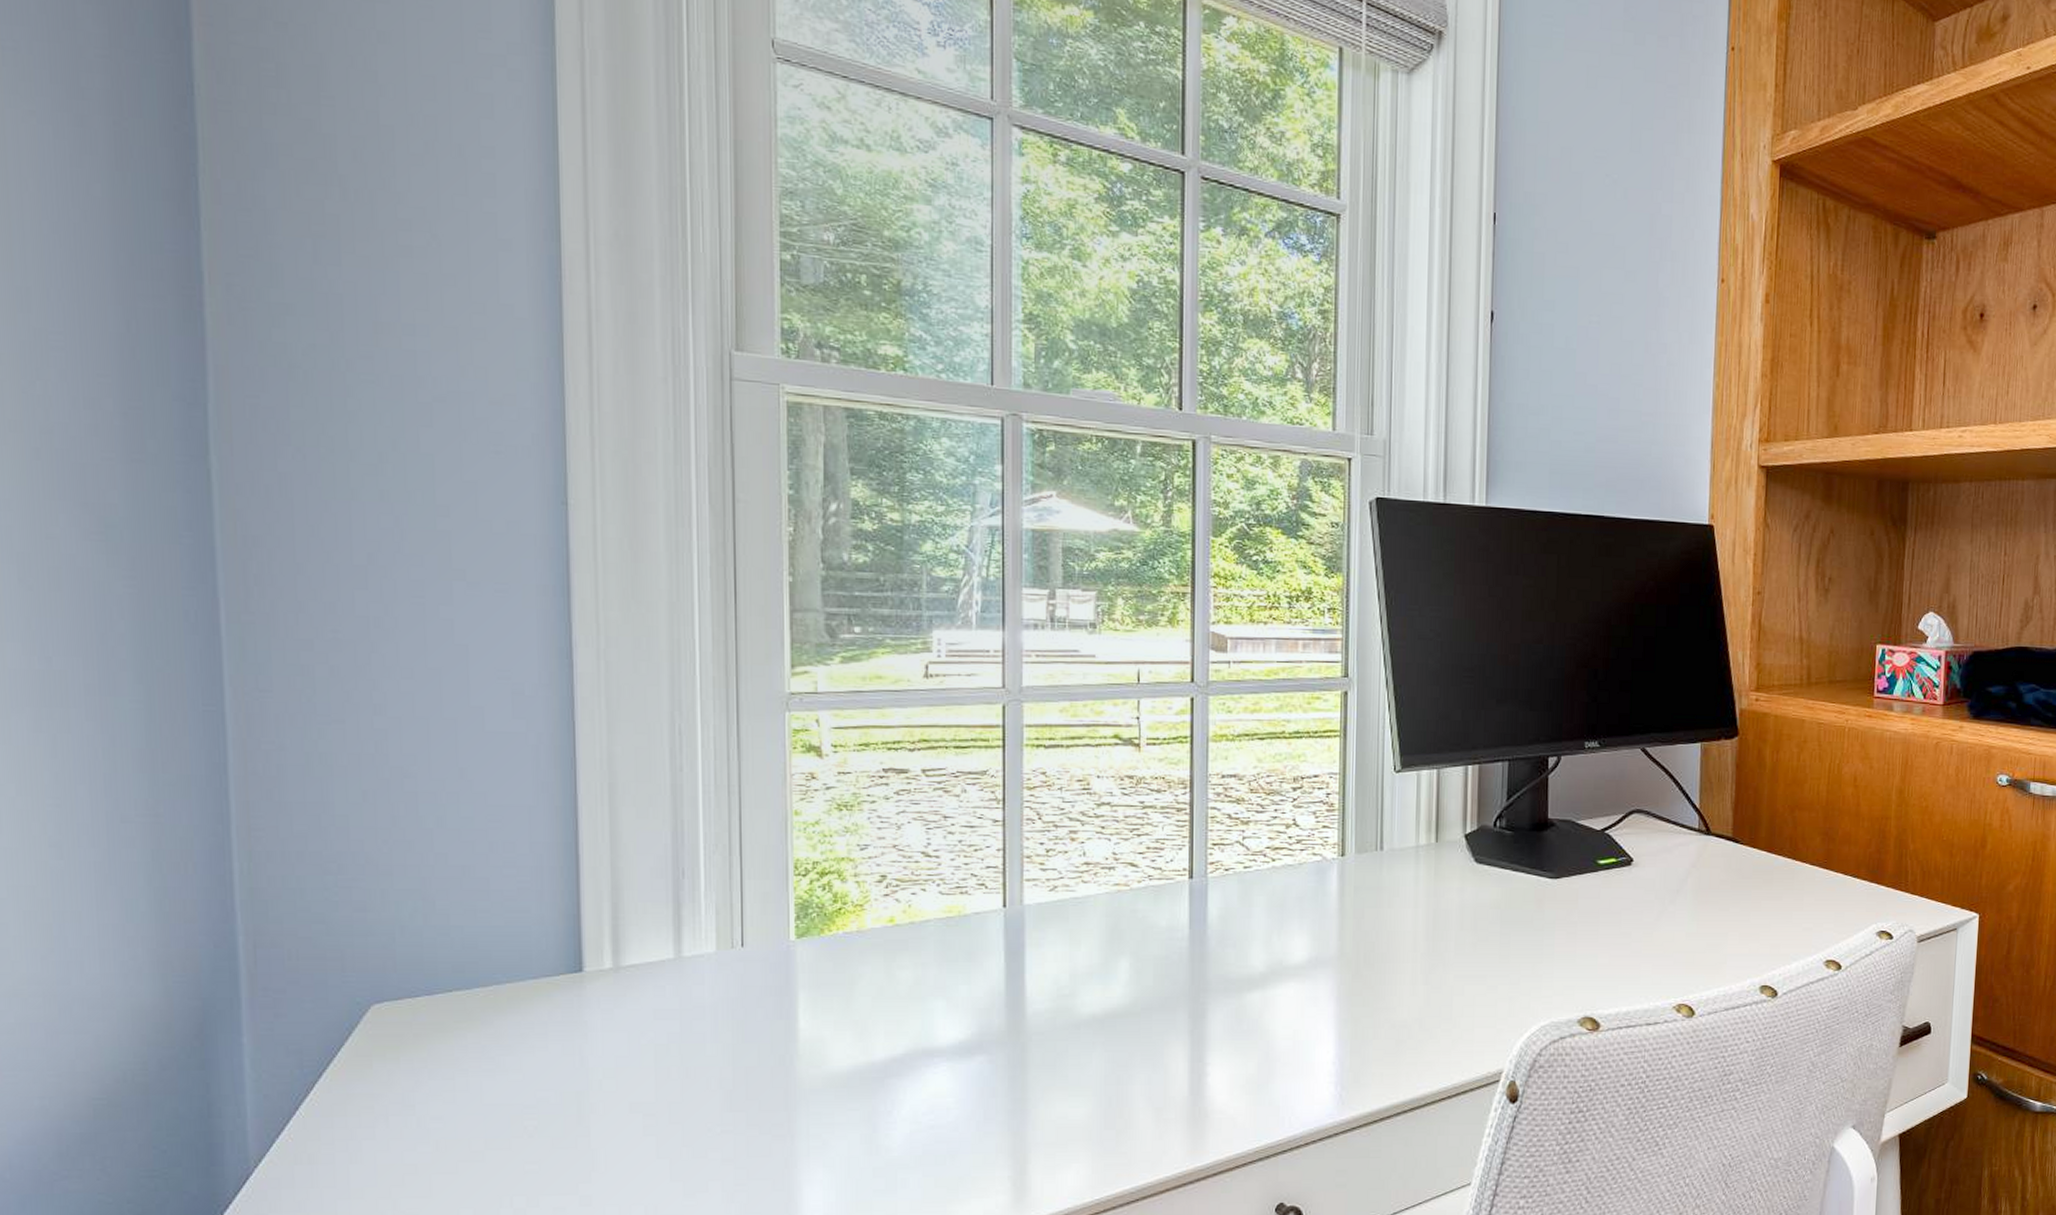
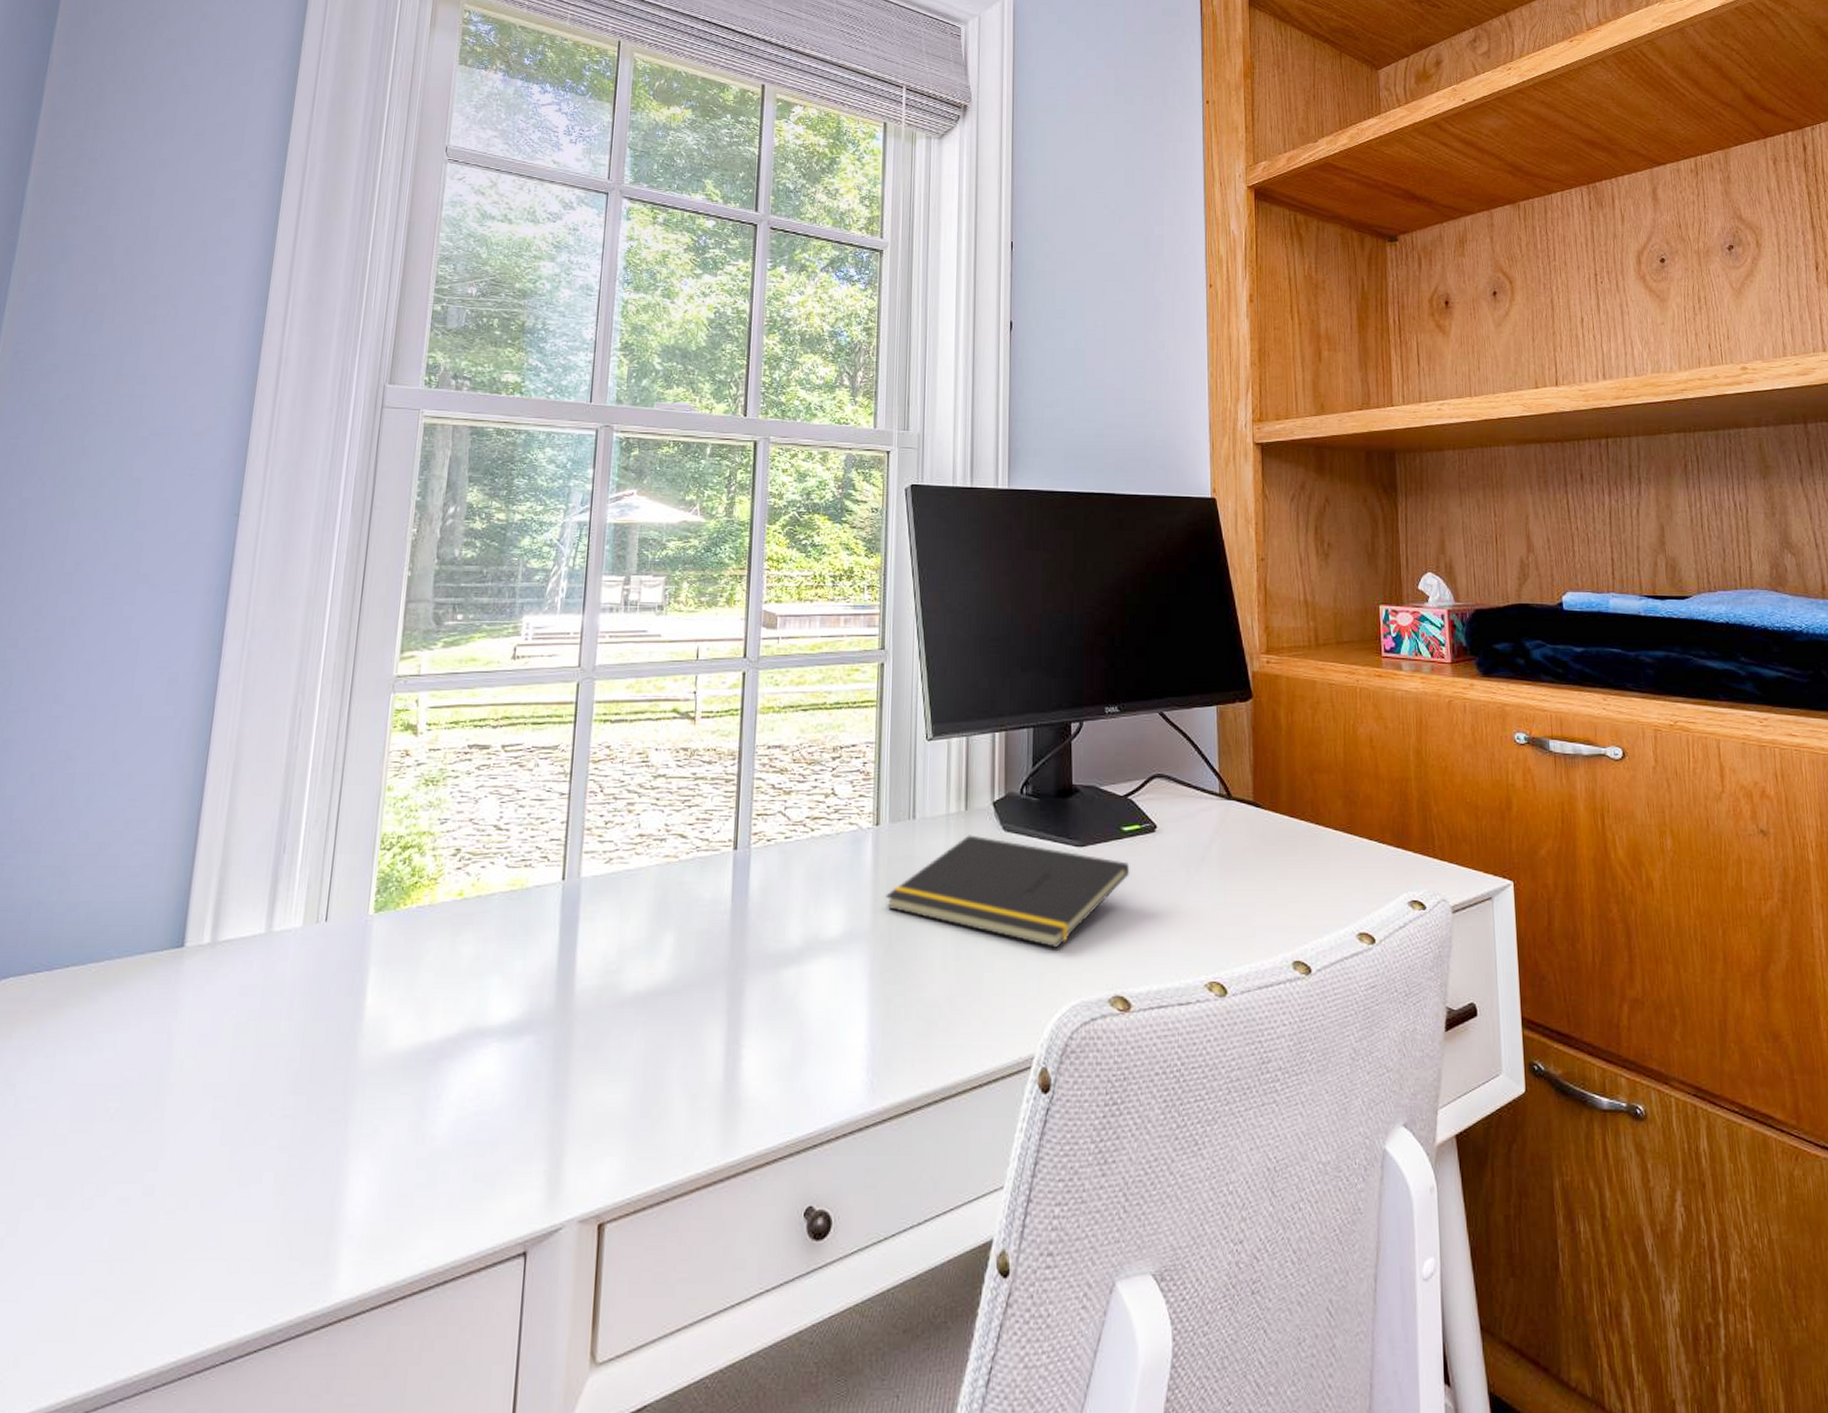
notepad: none [1351,866,1604,973] -> present [885,835,1130,948]

